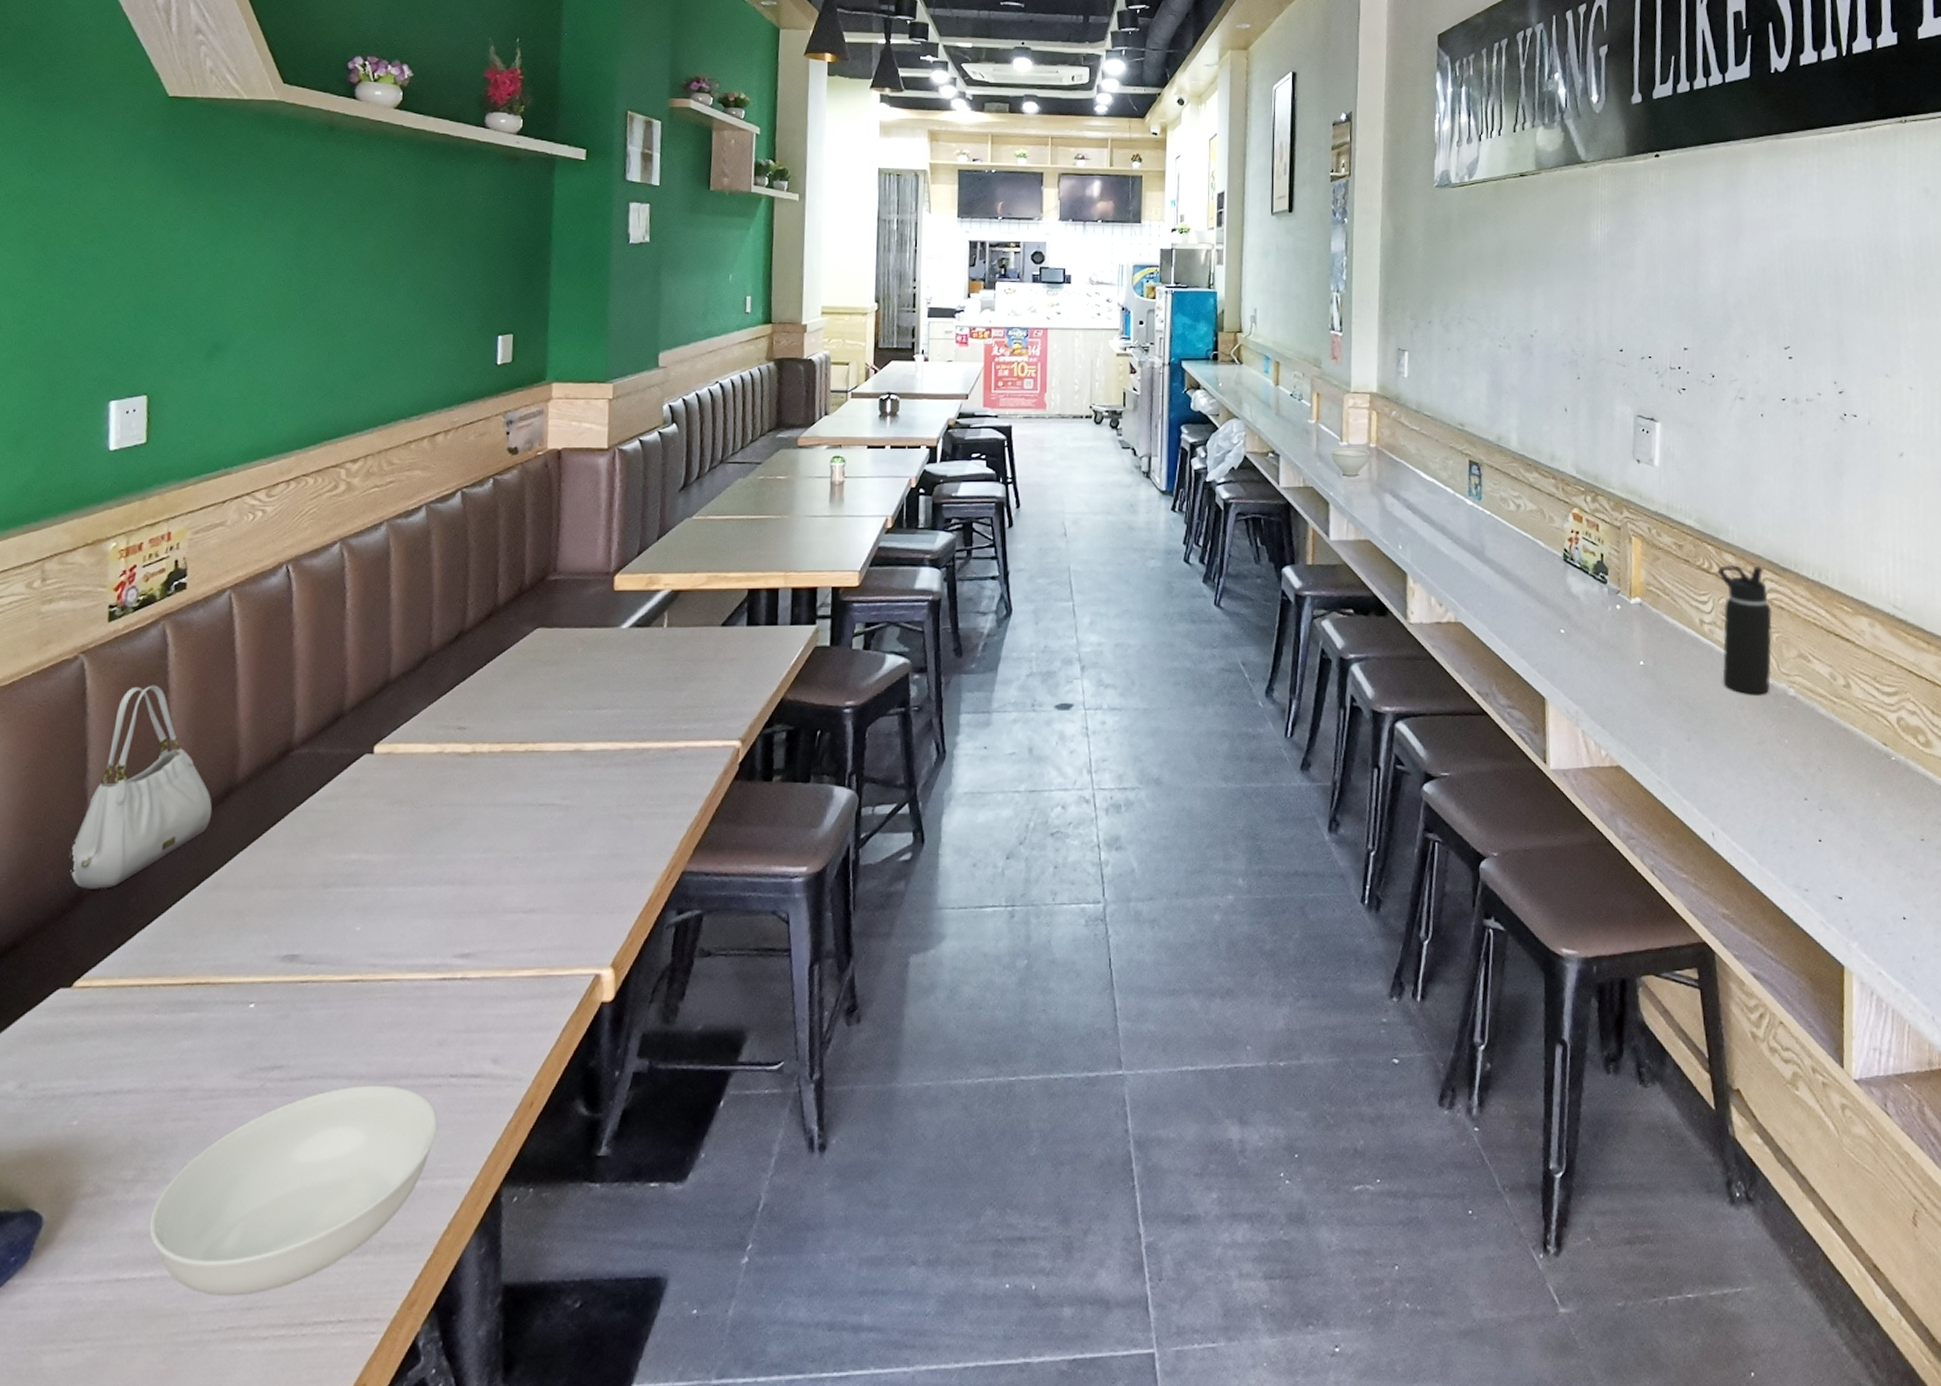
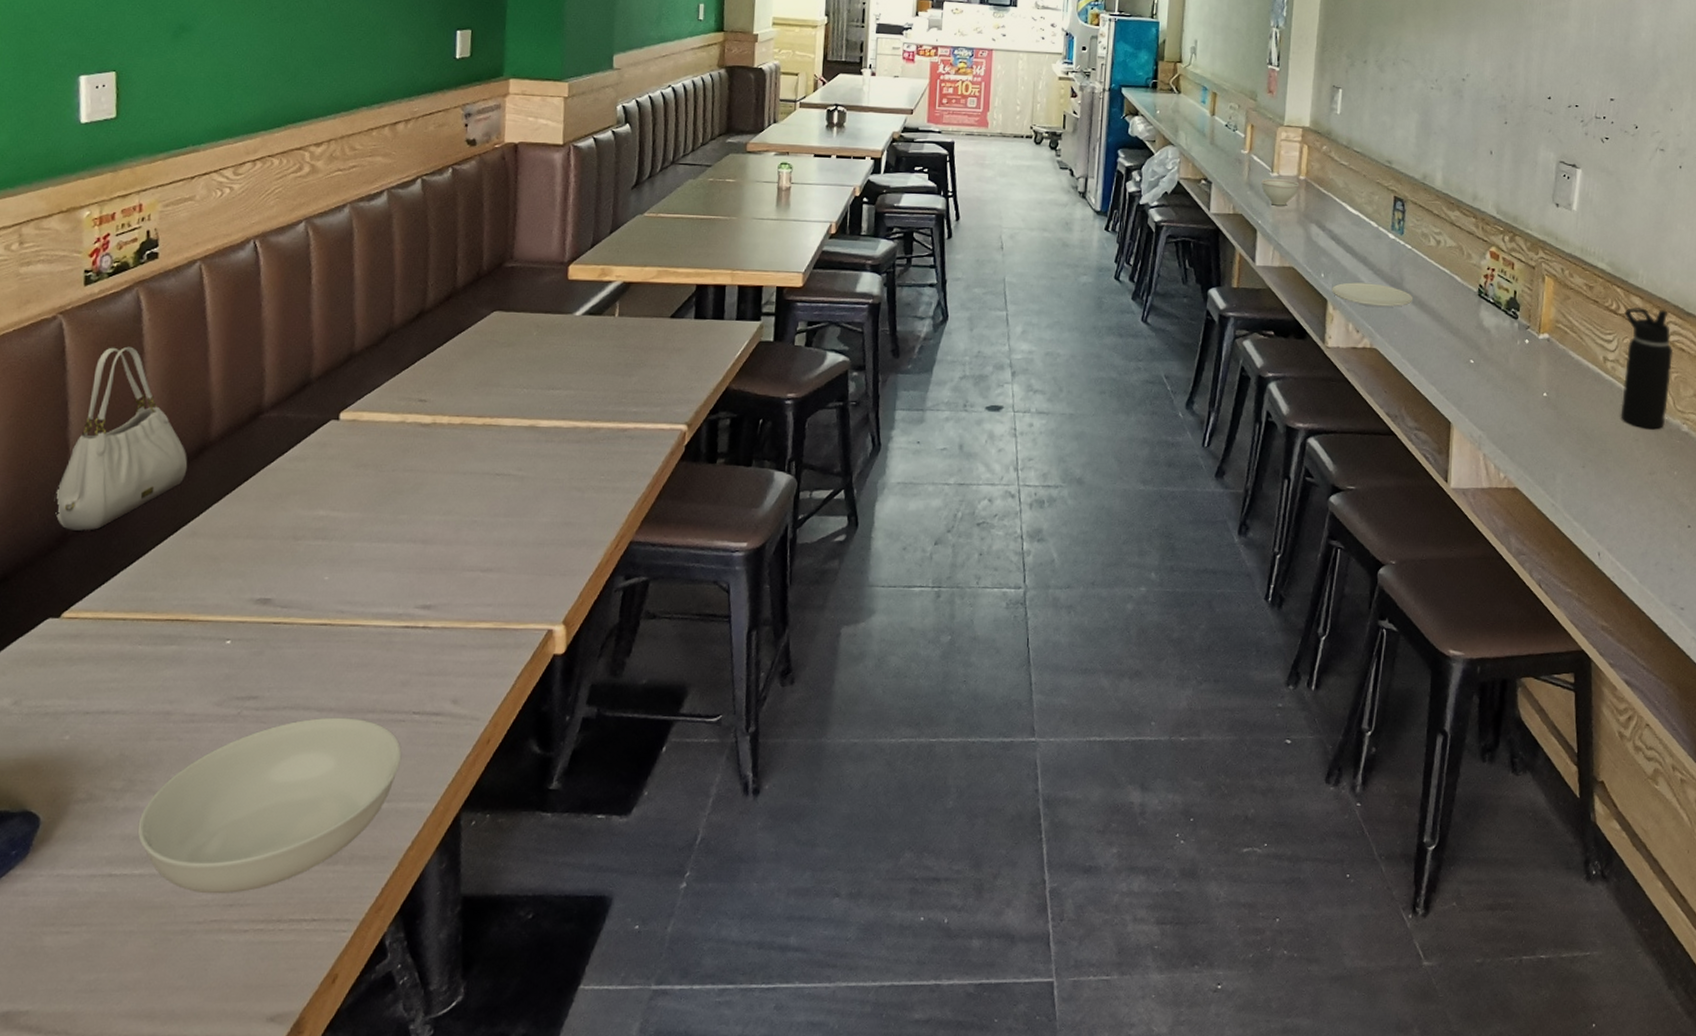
plate: none [1411,553,1497,579] -> present [1332,282,1414,308]

